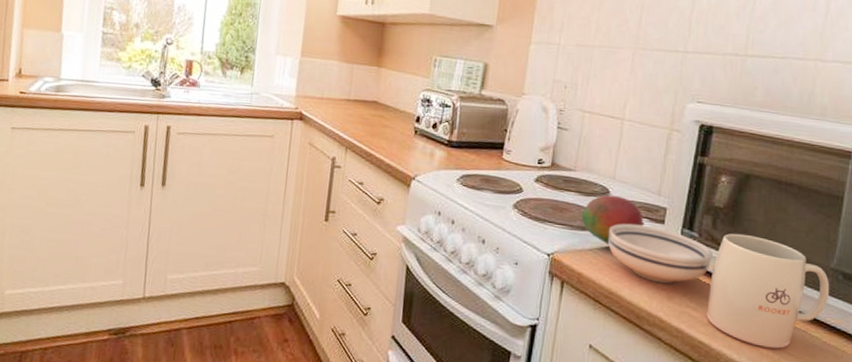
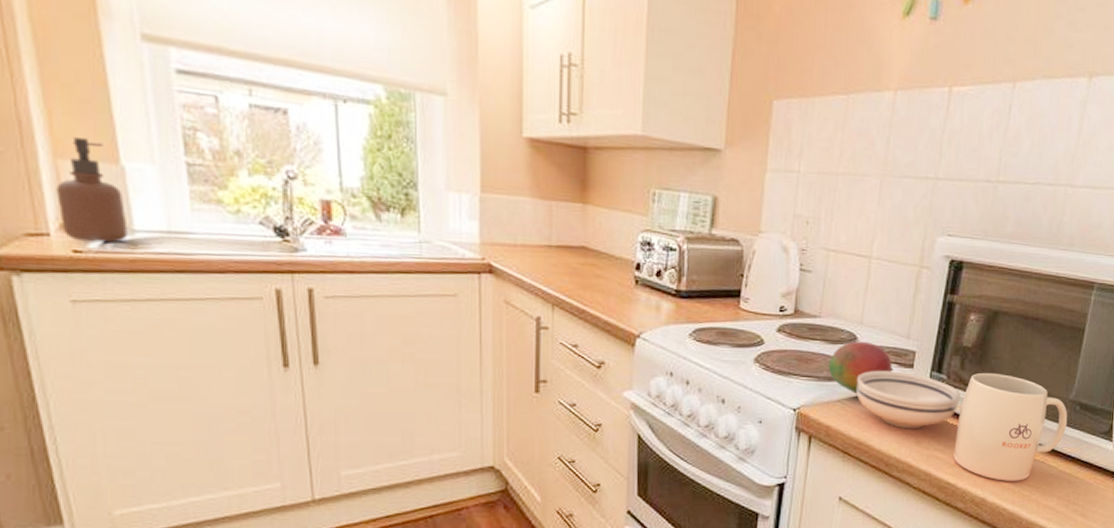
soap dispenser: none [17,14,59,88] -> present [56,137,128,243]

